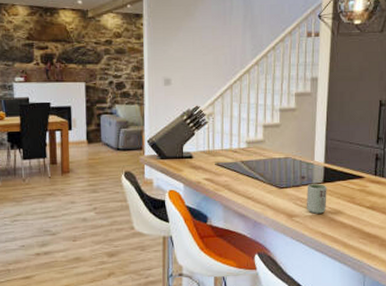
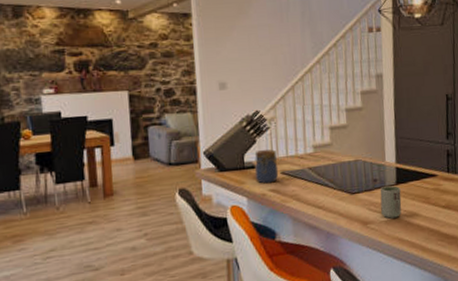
jar: none [192,141,214,173] -> present [254,149,279,184]

